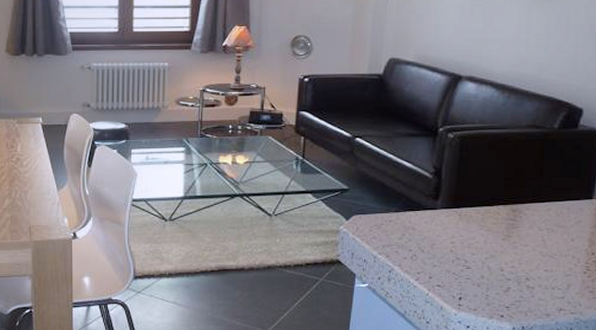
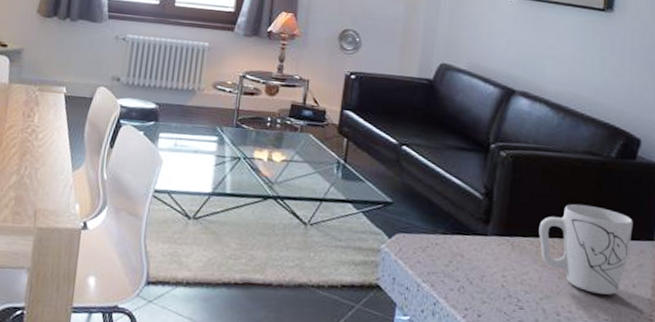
mug: none [484,173,573,249] -> present [539,204,633,295]

